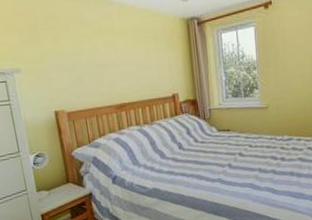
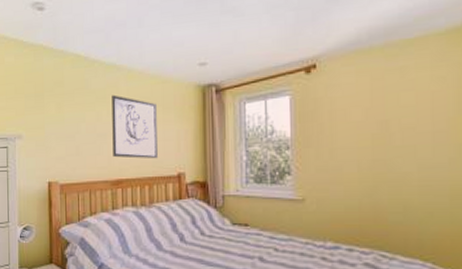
wall art: none [106,27,154,85] -> present [112,94,158,159]

